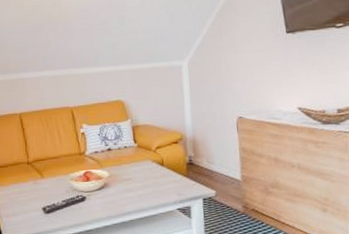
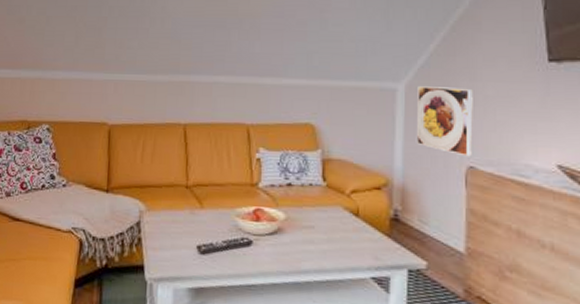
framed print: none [197,59,240,110] -> present [416,86,473,157]

